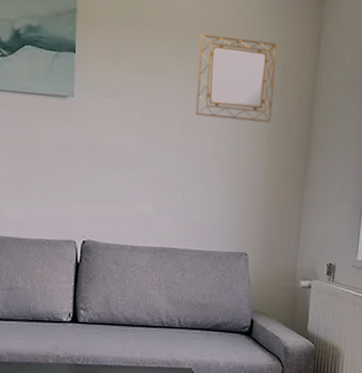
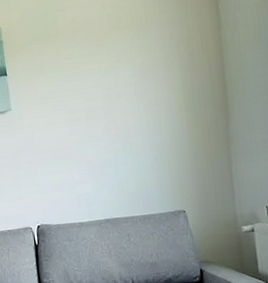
home mirror: present [196,34,277,123] -> none [108,21,186,101]

